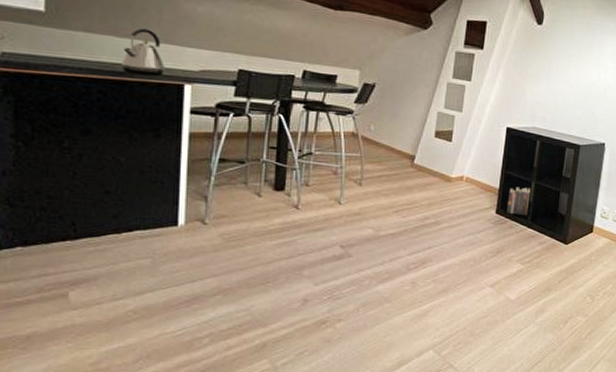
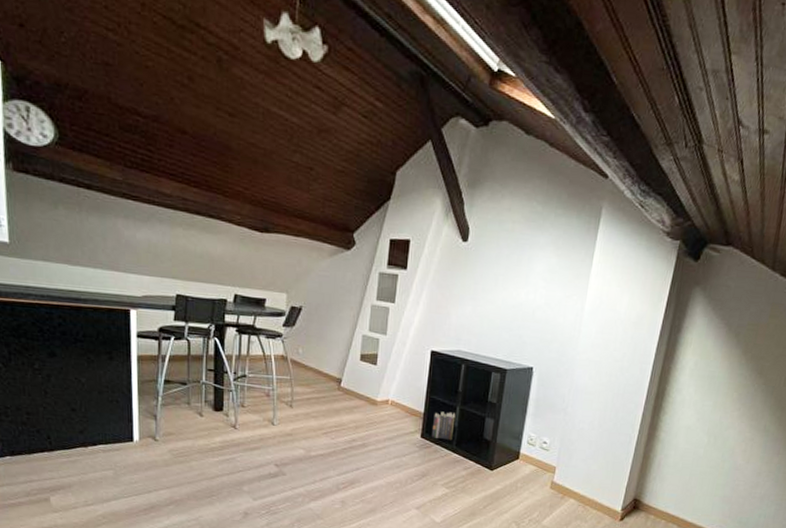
kettle: present [121,28,165,76] -> none [75,256,113,302]

